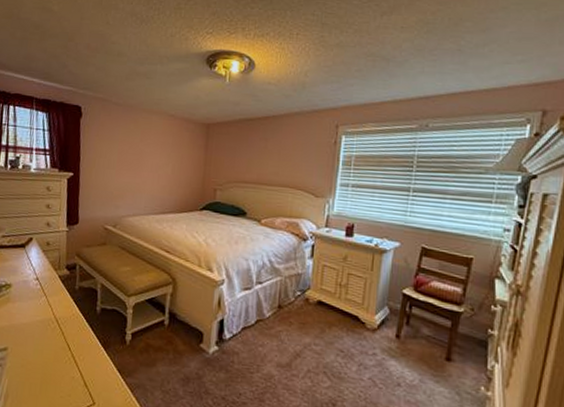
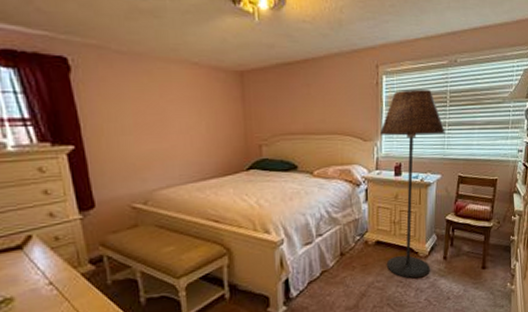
floor lamp: none [328,151,409,352] -> present [379,90,445,278]

